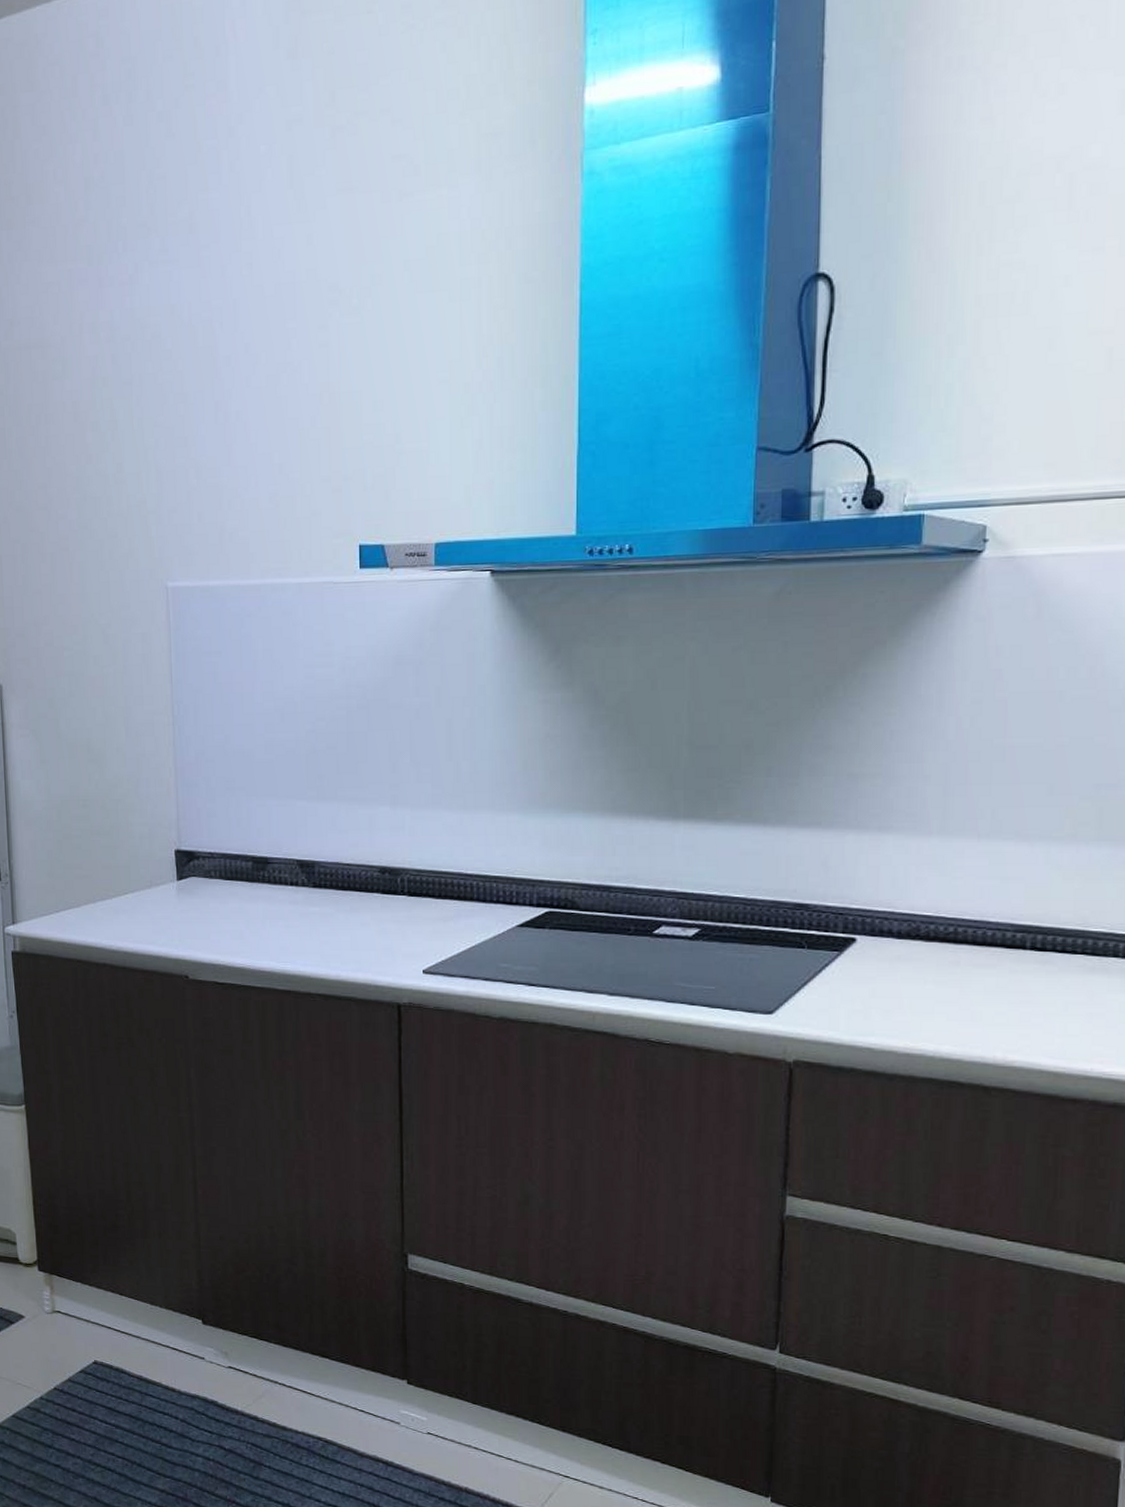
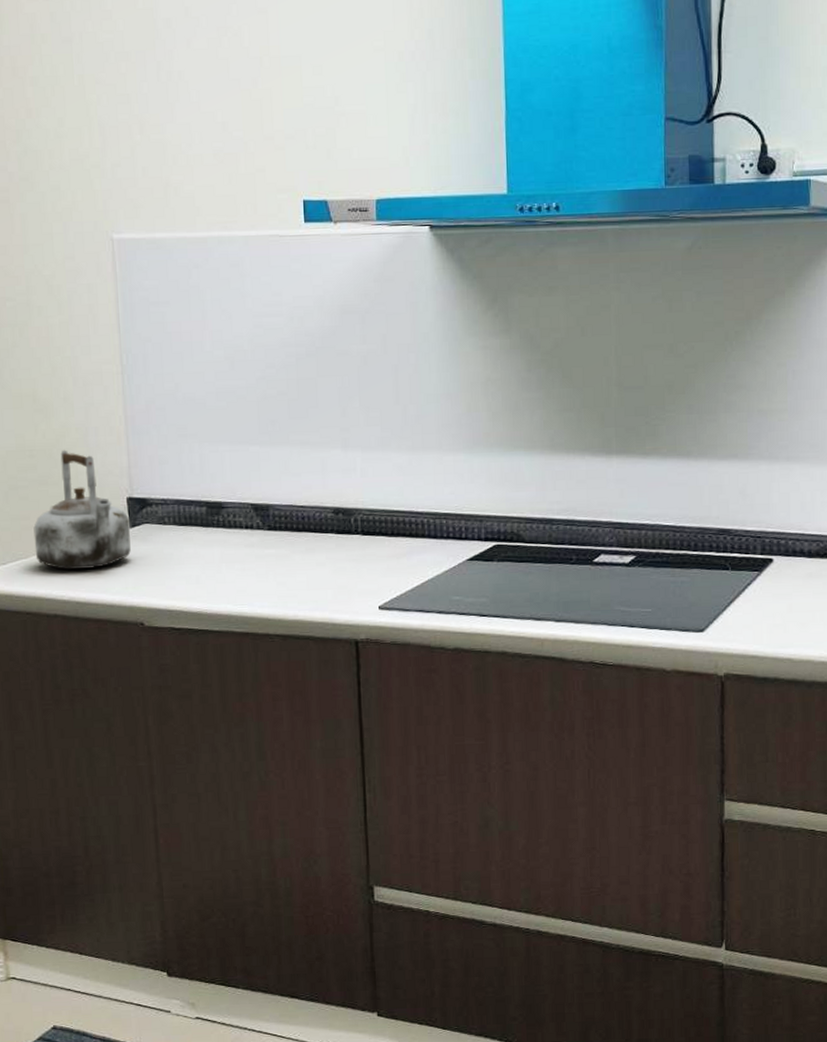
kettle: none [85,800,178,921] -> present [33,449,131,570]

